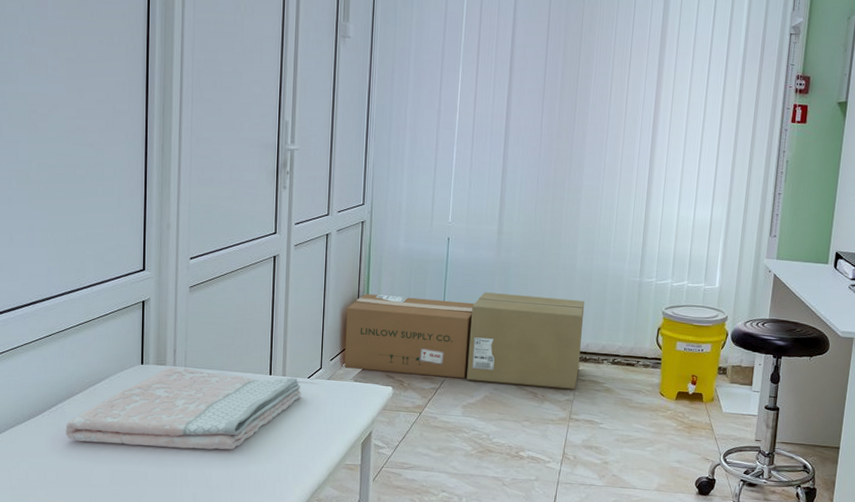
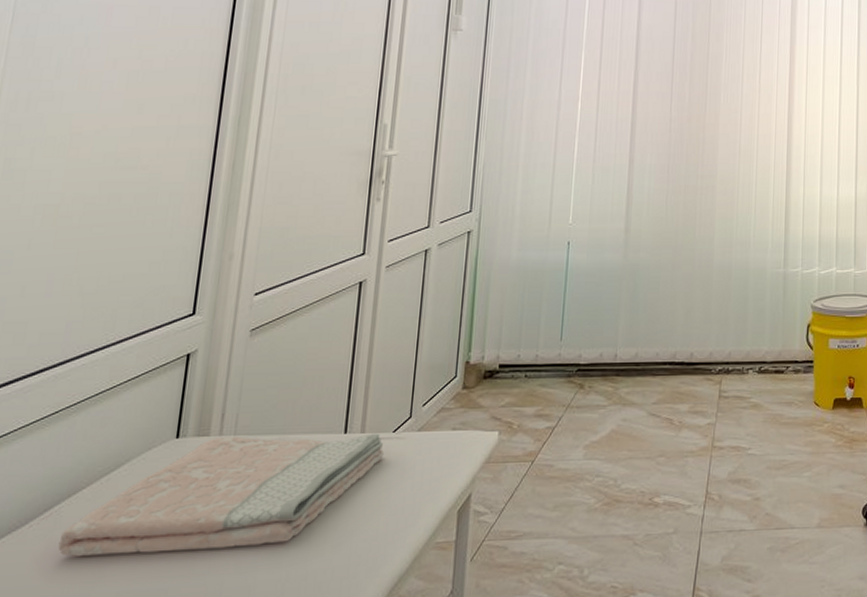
box: present [344,294,475,379] -> none [439,316,599,414]
box: present [466,292,585,389] -> none [589,301,725,413]

